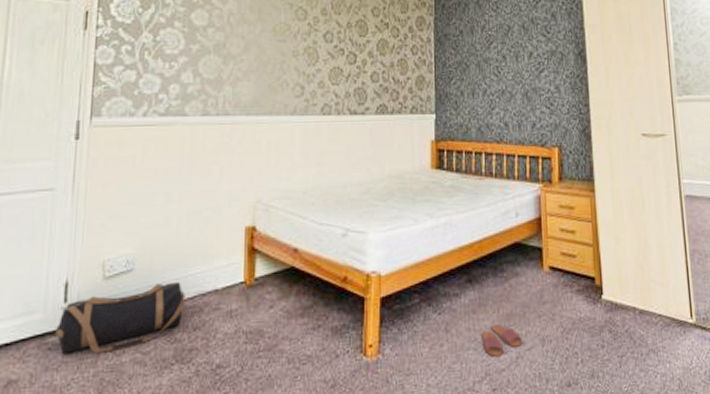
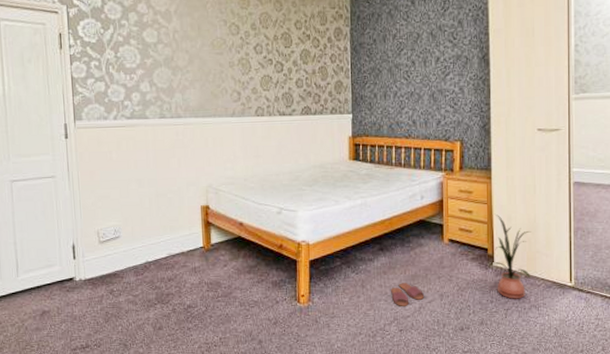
duffel bag: present [55,282,186,355] -> none [70,246,161,295]
house plant: none [601,235,646,343] -> present [493,215,531,299]

